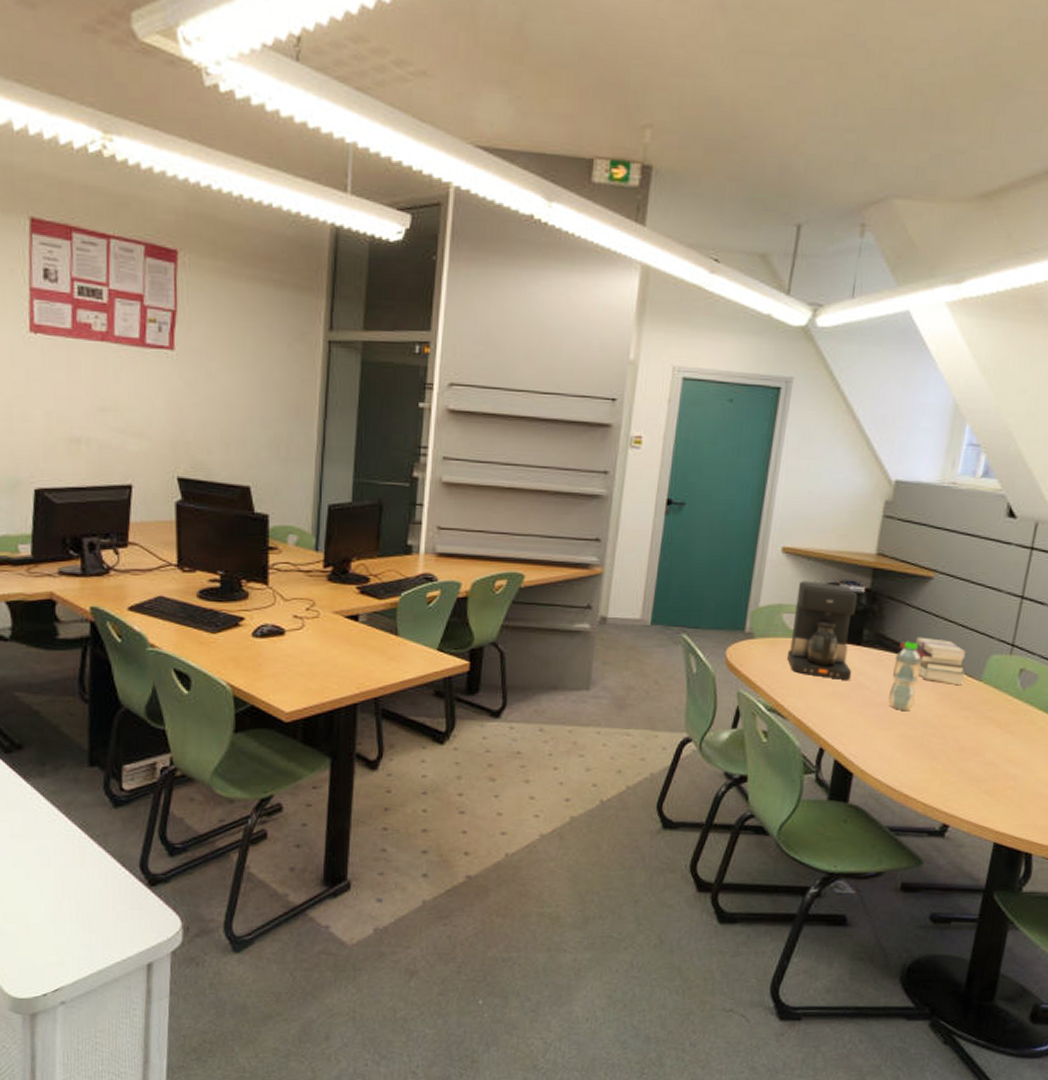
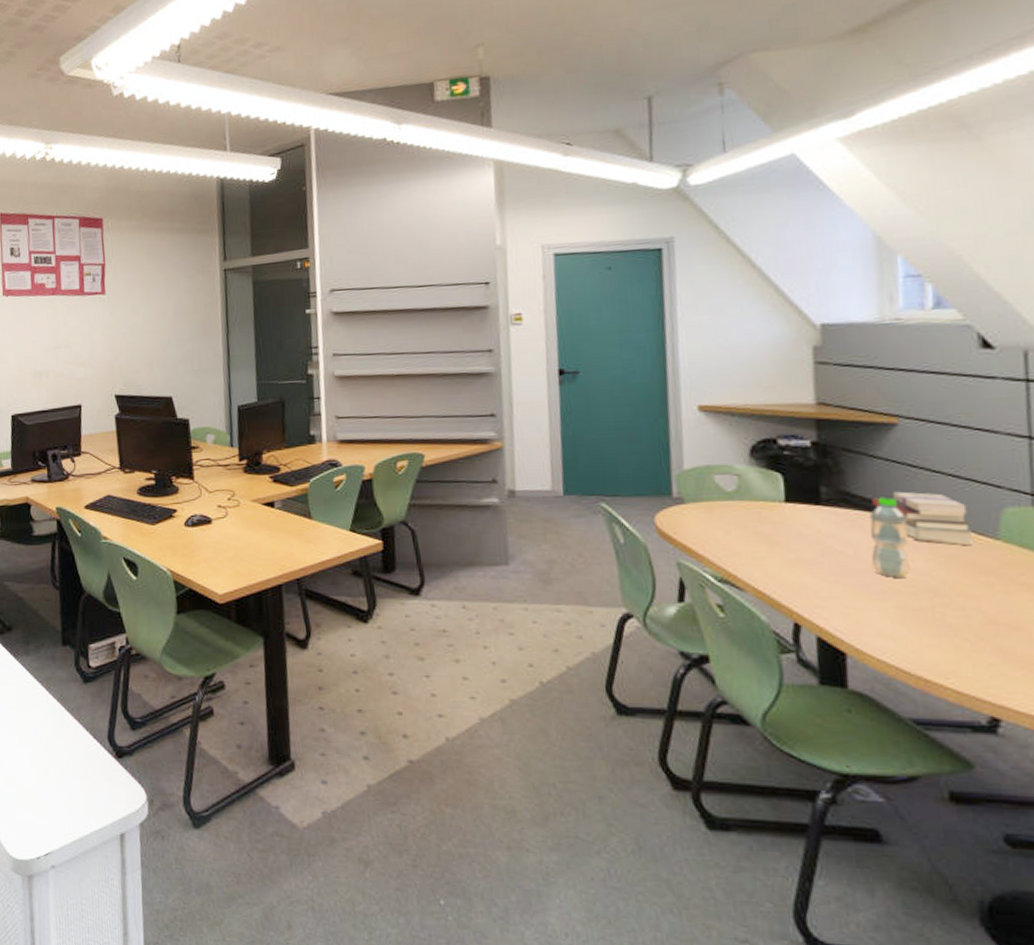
coffee maker: present [787,580,858,680] -> none [726,438,817,544]

